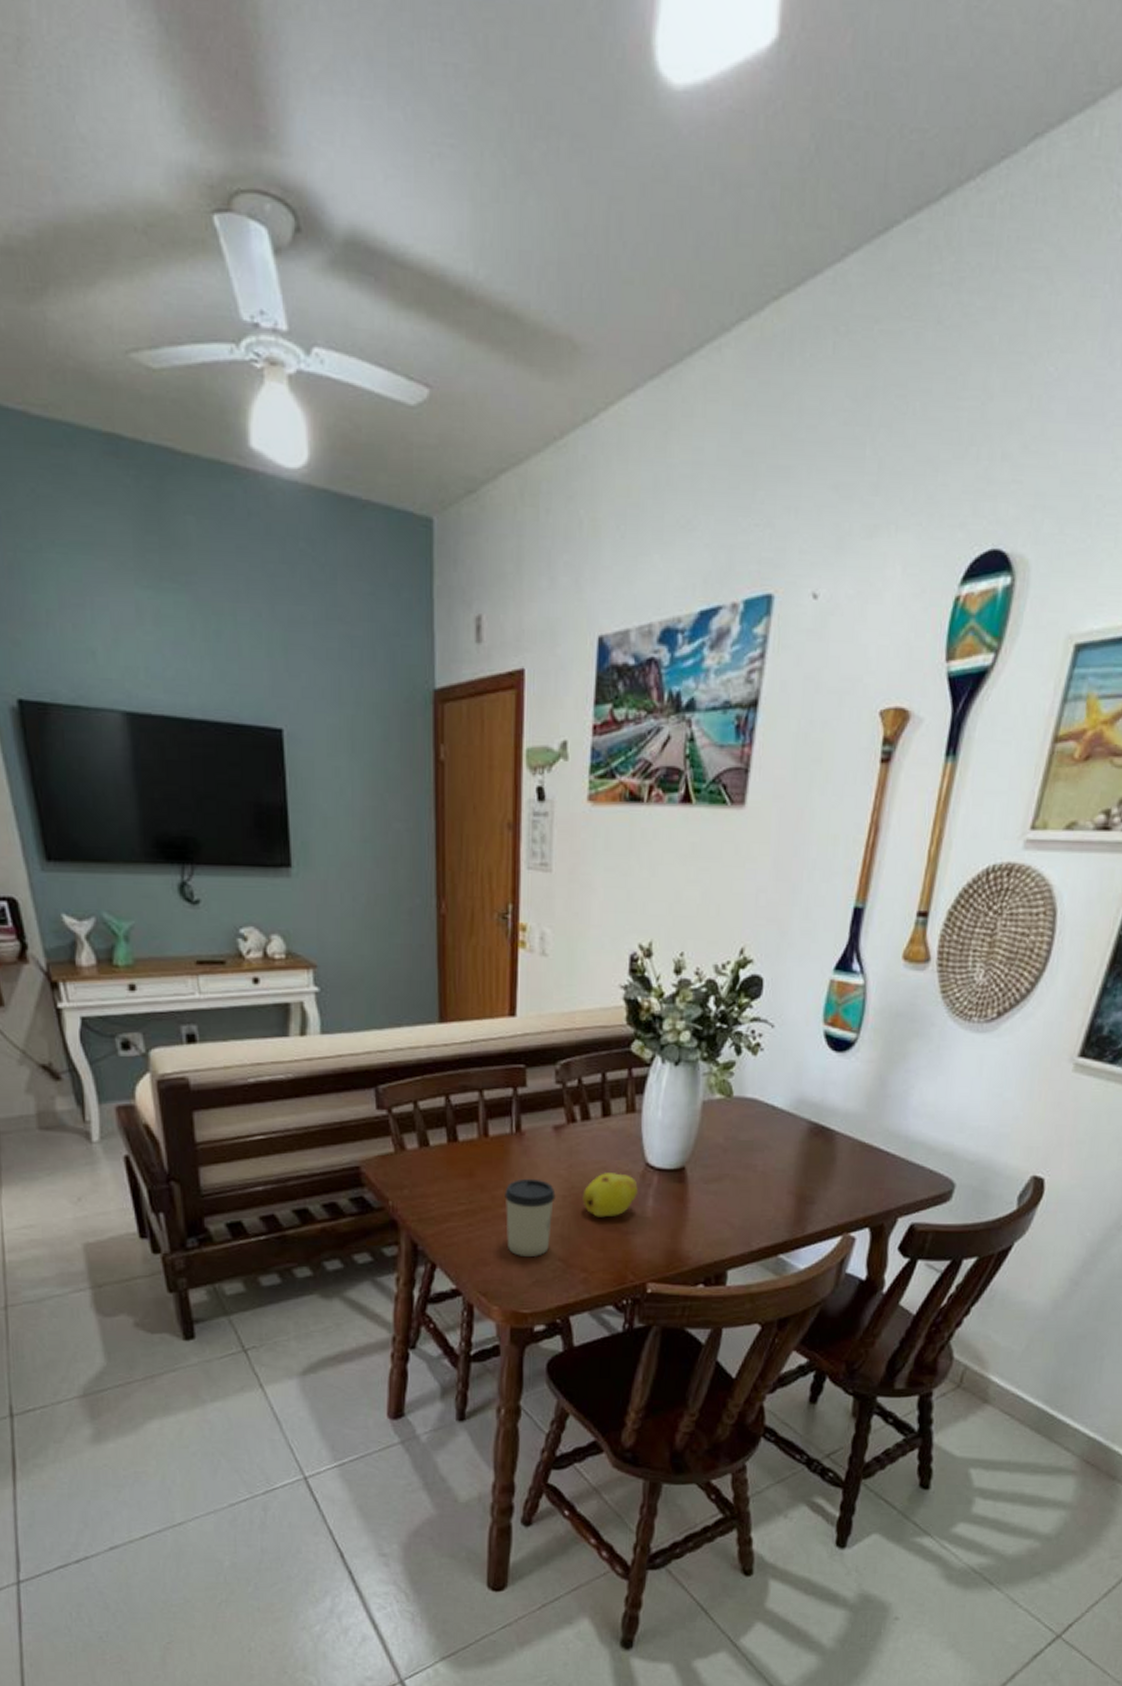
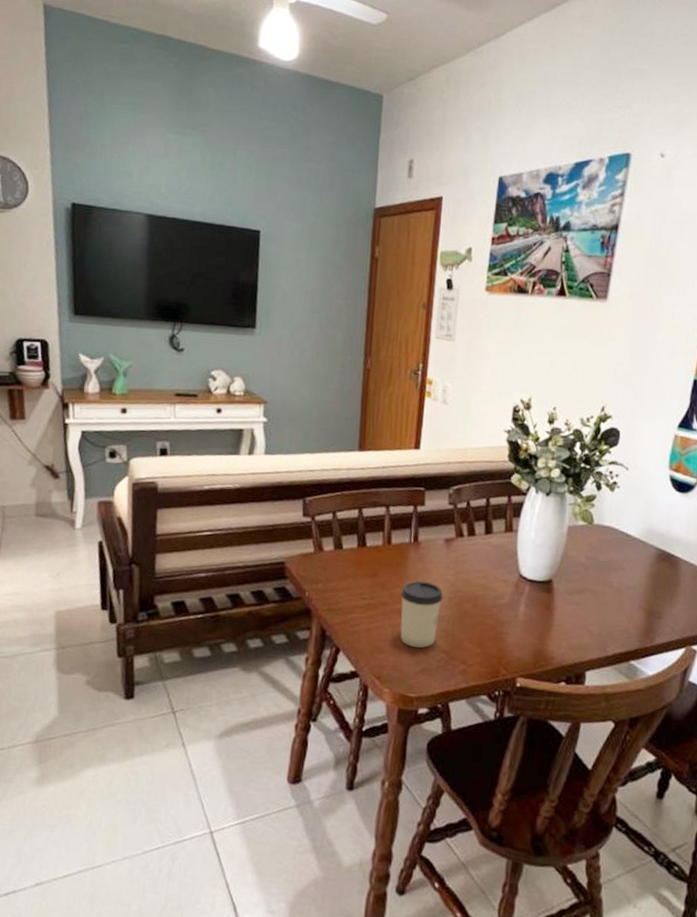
fruit: present [582,1173,638,1217] -> none [465,580,512,618]

